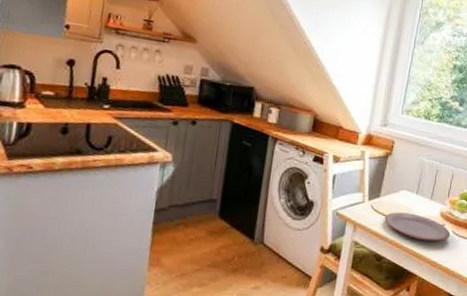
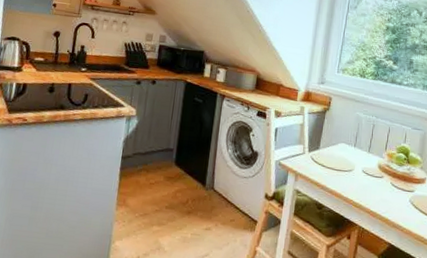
plate: present [384,212,450,242] -> none [324,163,389,193]

